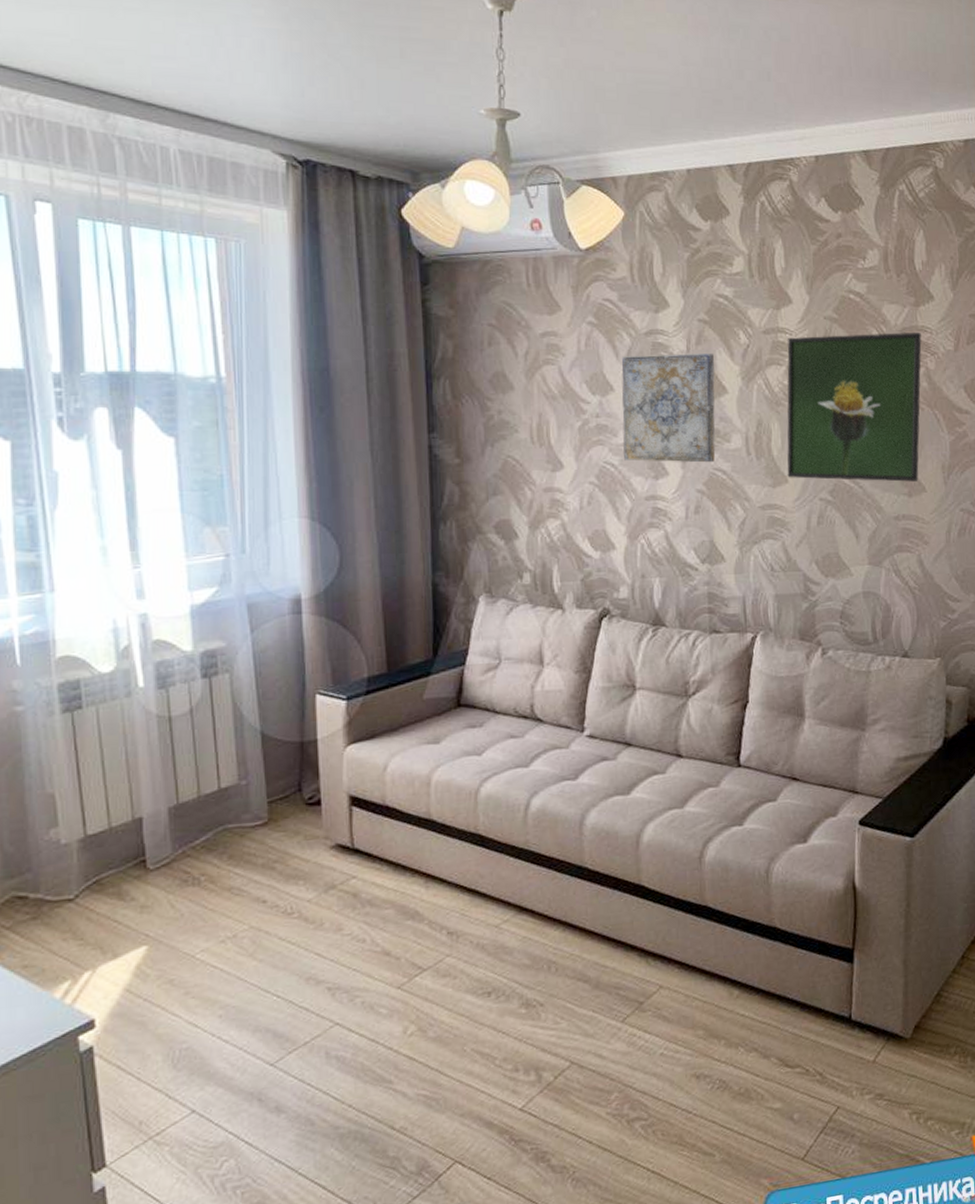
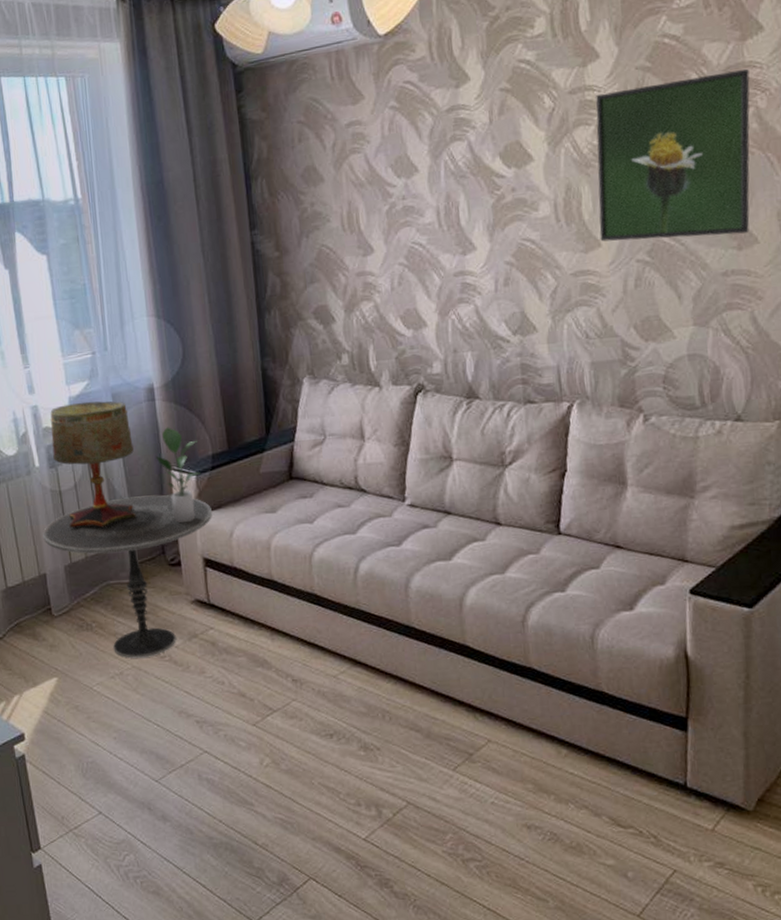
side table: none [142,722,363,917] -> present [43,495,212,658]
table lamp: none [163,611,270,761] -> present [49,401,136,528]
potted plant: none [298,644,352,756] -> present [155,427,200,523]
wall art: present [621,354,716,463] -> none [425,122,523,239]

